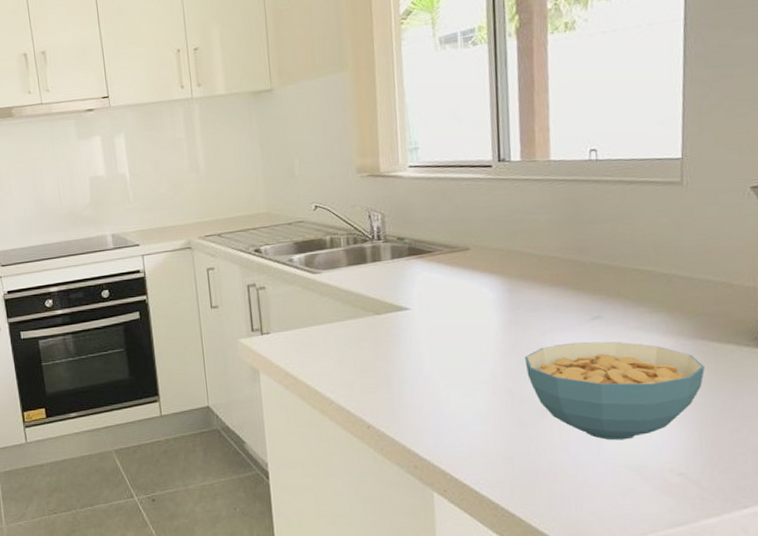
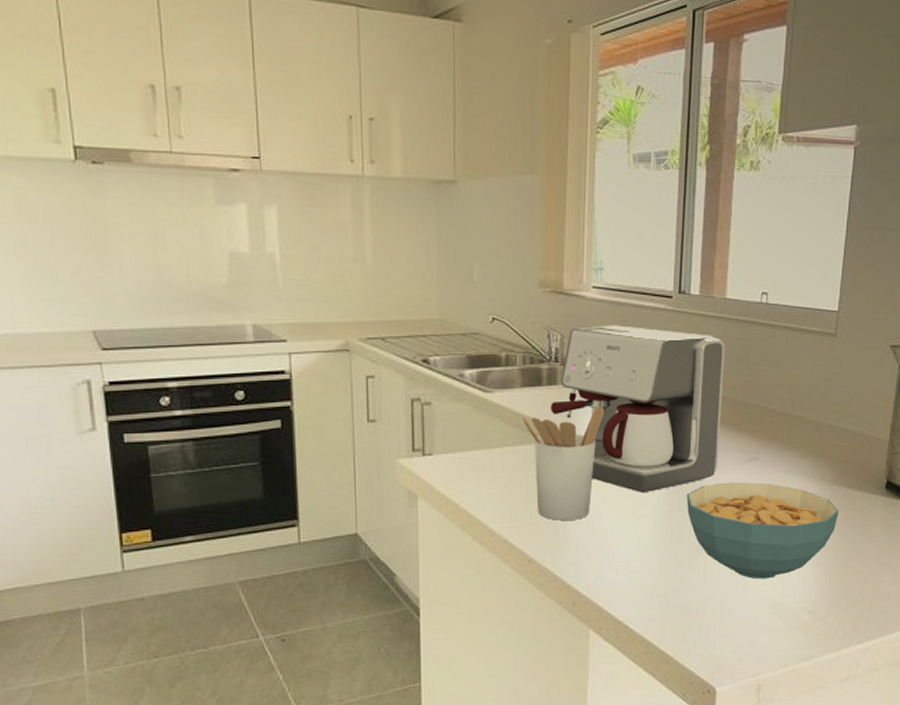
utensil holder: none [350,277,431,388] -> present [522,405,604,521]
coffee maker: none [377,198,557,358] -> present [551,325,725,492]

